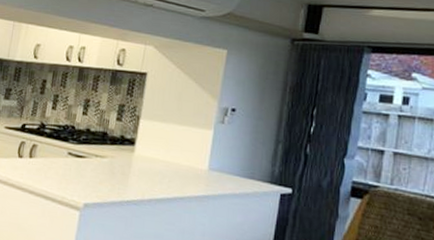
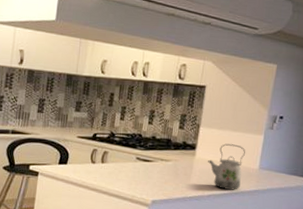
kettle: none [149,139,192,195] -> present [208,143,245,190]

